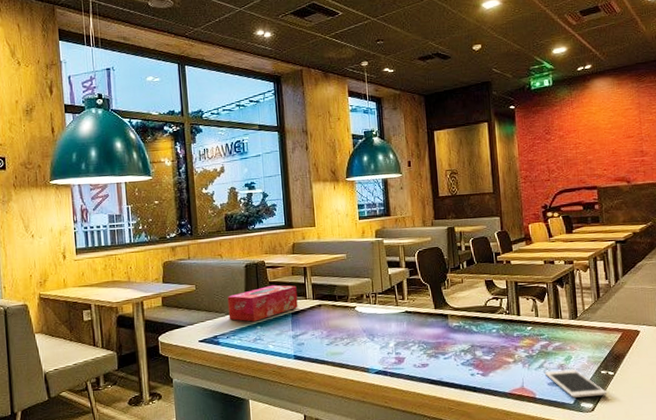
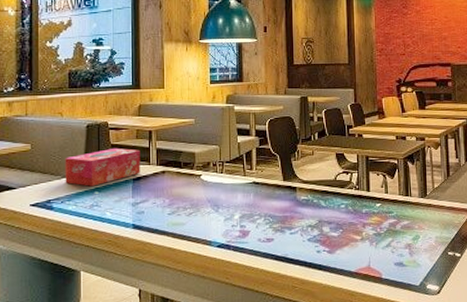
cell phone: present [545,369,607,399] -> none [392,249,454,280]

